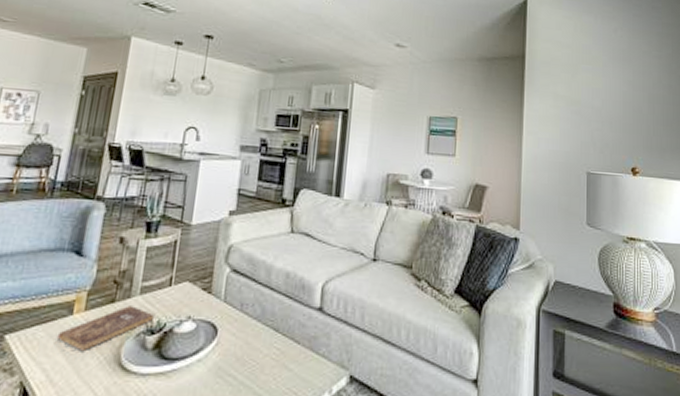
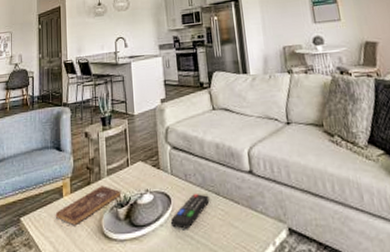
remote control: none [212,326,266,367] -> present [171,193,210,229]

